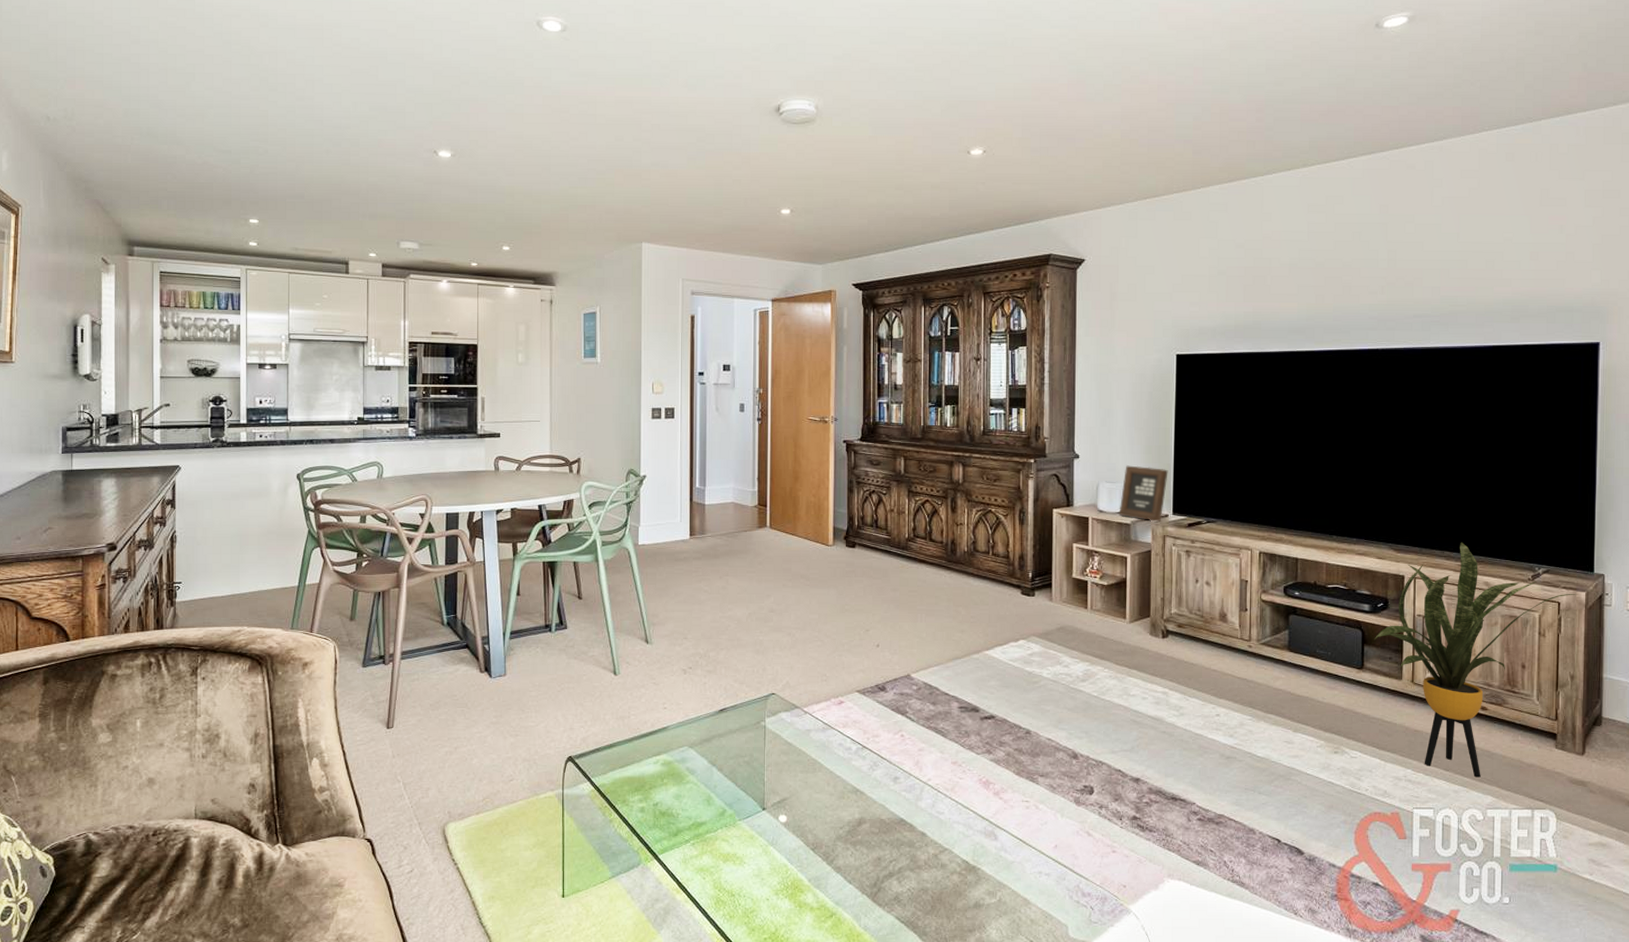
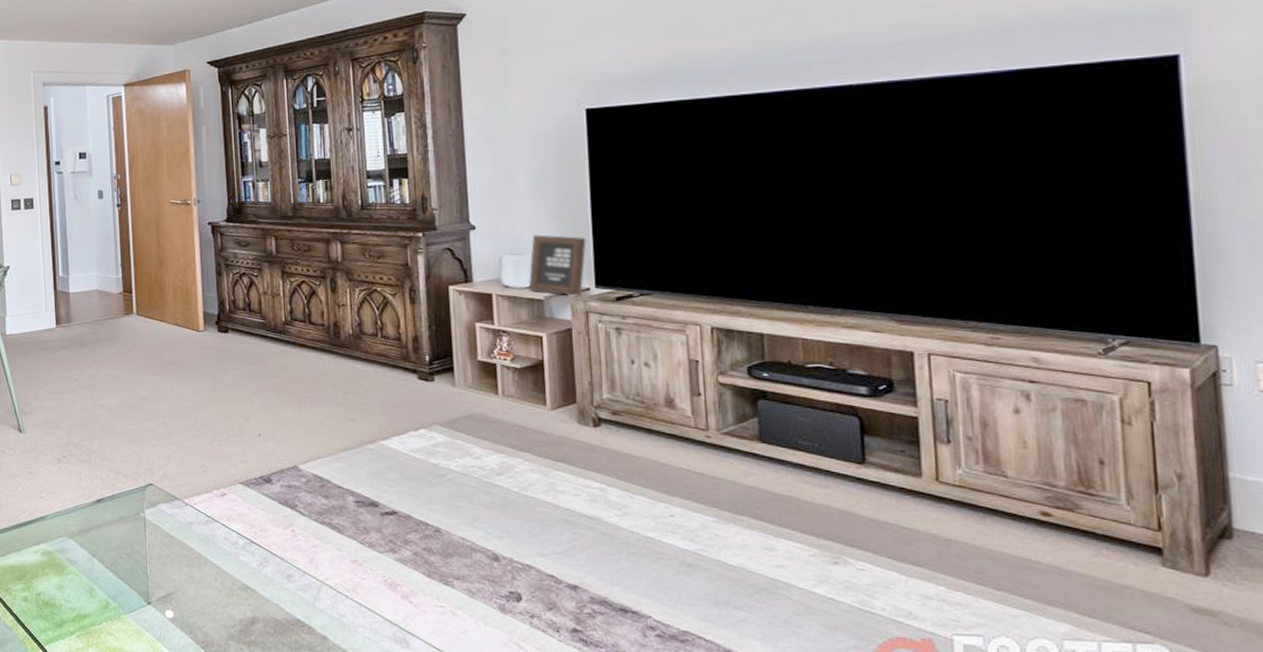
house plant: present [1374,542,1576,778] -> none [877,309,1175,600]

